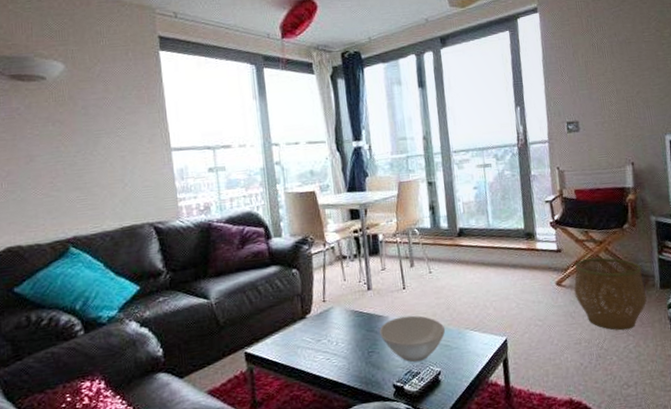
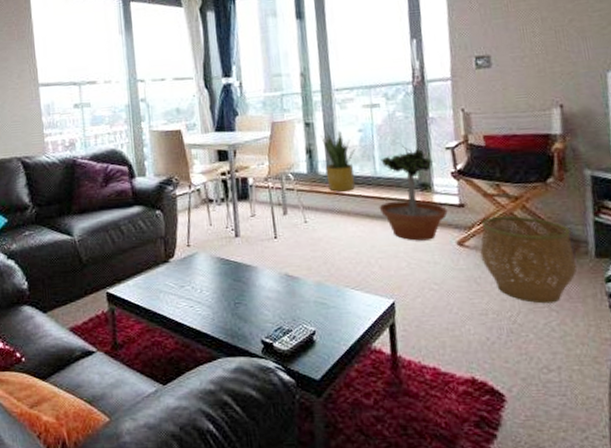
bowl: present [379,315,446,362] -> none [247,267,322,319]
planter: none [441,188,472,244] -> present [320,130,356,192]
potted tree: none [492,195,548,284] -> present [379,139,448,241]

